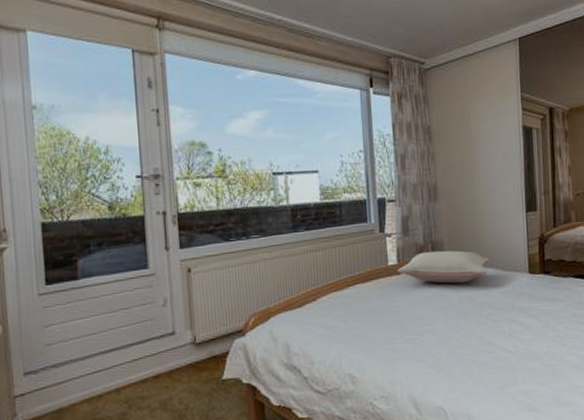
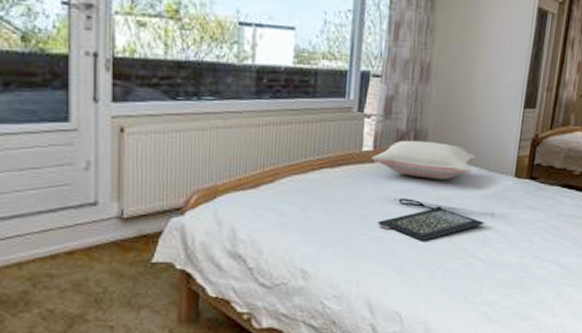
clutch bag: none [410,302,509,341] -> present [377,198,485,242]

